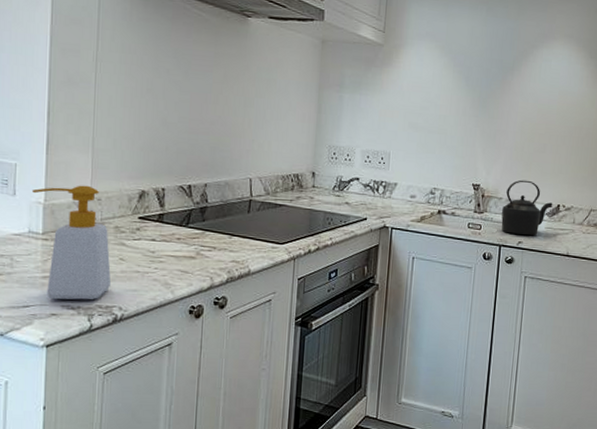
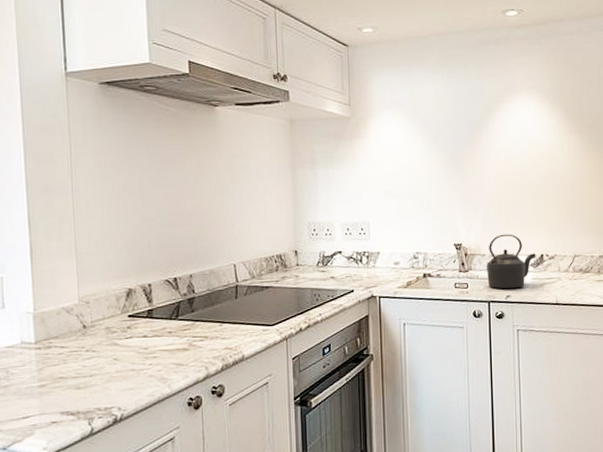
soap bottle: present [31,185,112,300] -> none [20,290,108,408]

